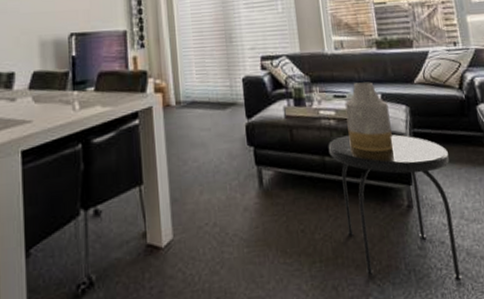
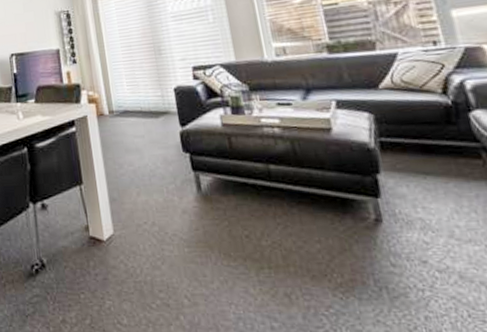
side table: present [328,134,462,282] -> none [272,143,454,306]
vase: present [345,82,394,153] -> none [291,88,355,163]

